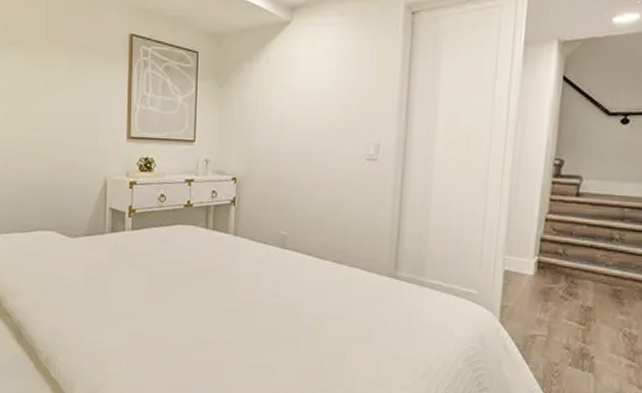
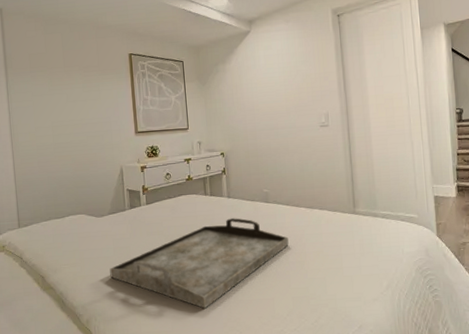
serving tray: none [79,261,305,367] -> present [109,218,289,309]

